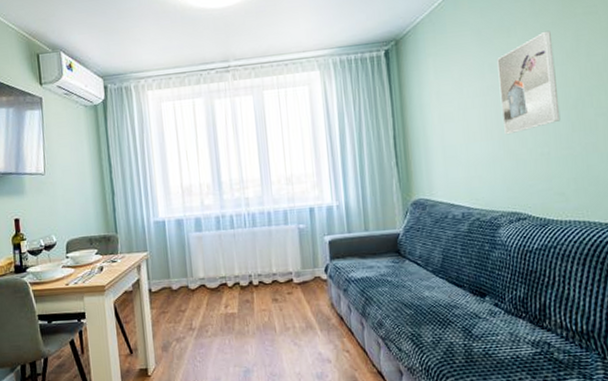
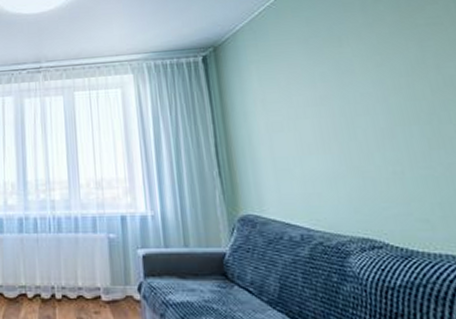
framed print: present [497,30,561,135] -> none [329,41,413,149]

